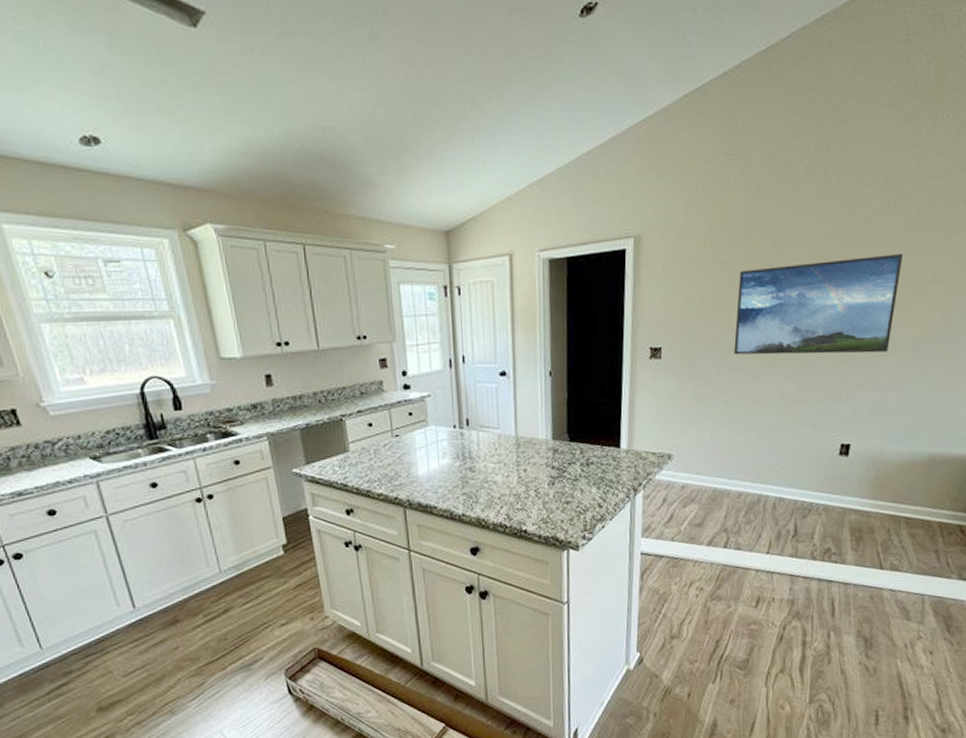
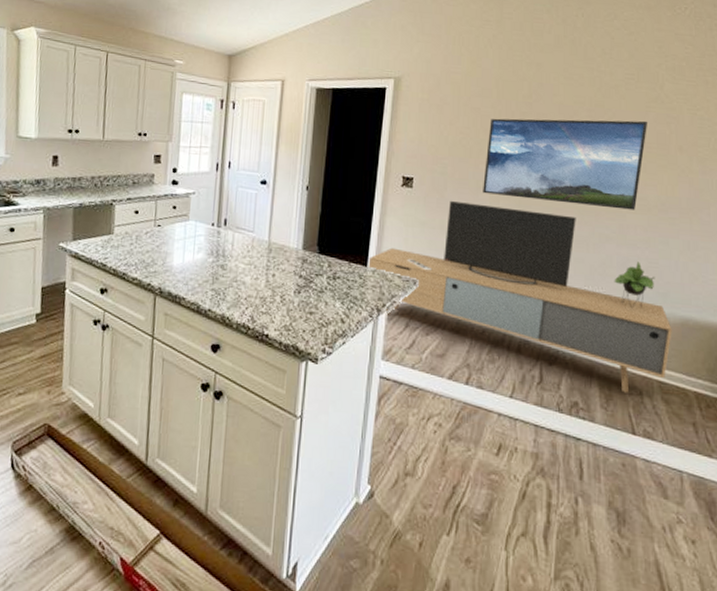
media console: none [621,366,920,533] -> present [368,200,672,393]

